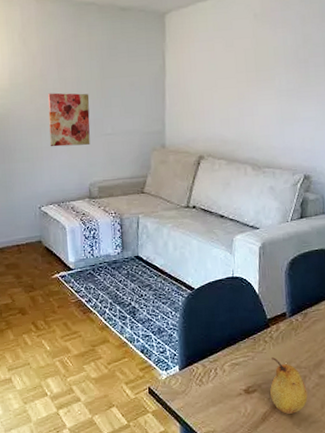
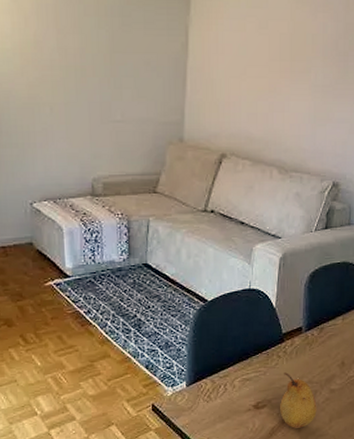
wall art: present [48,92,90,147] -> none [43,65,96,132]

